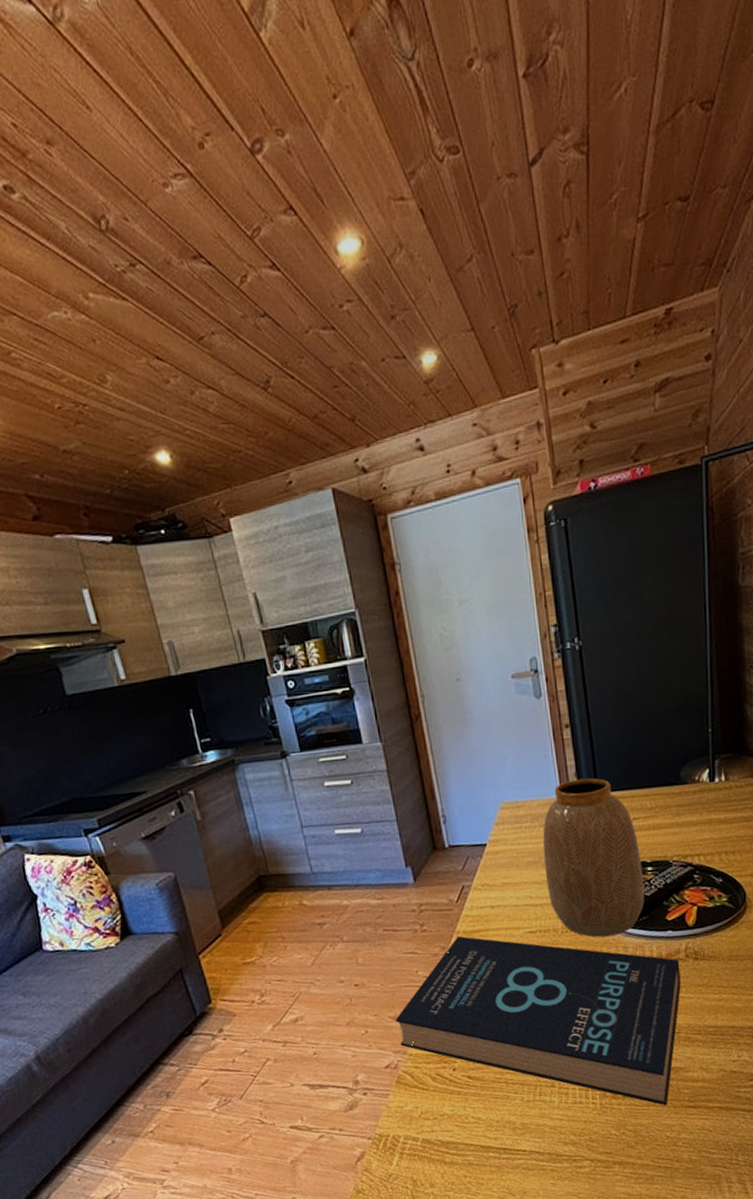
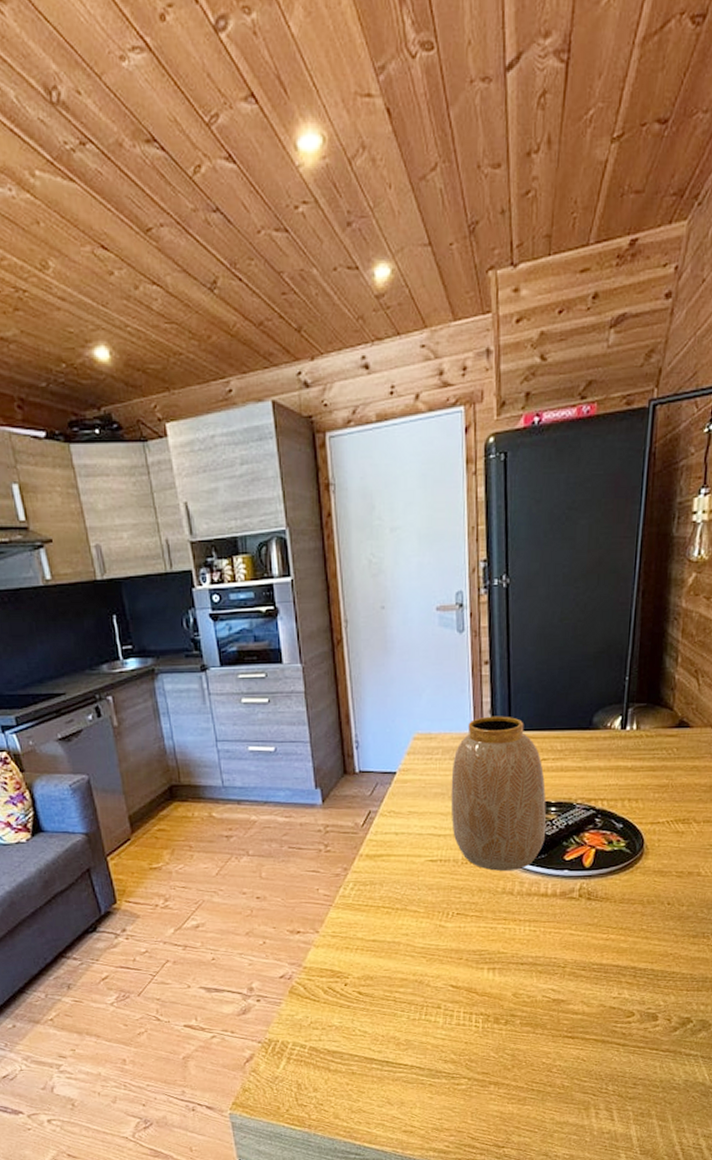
book: present [396,936,681,1106] -> none [294,859,573,1034]

